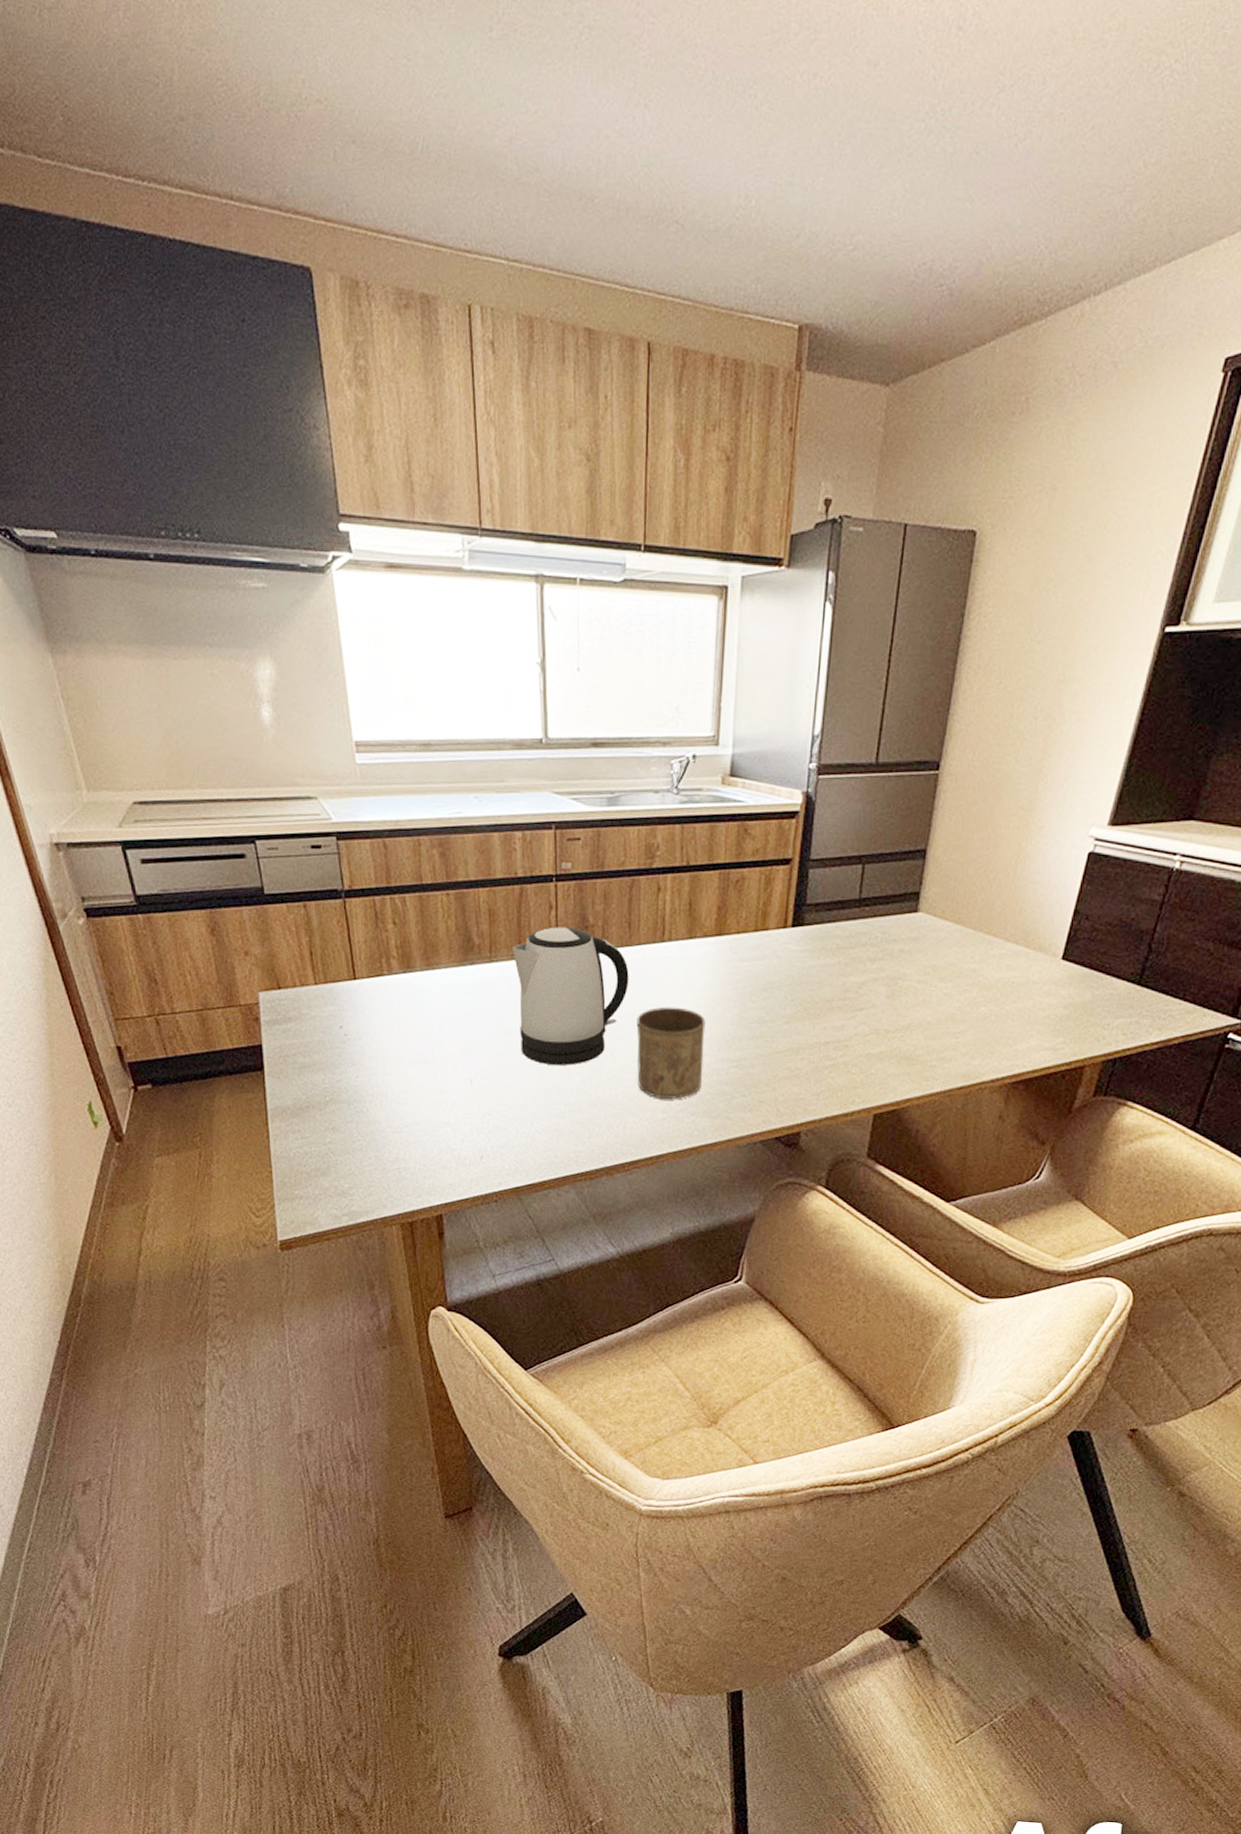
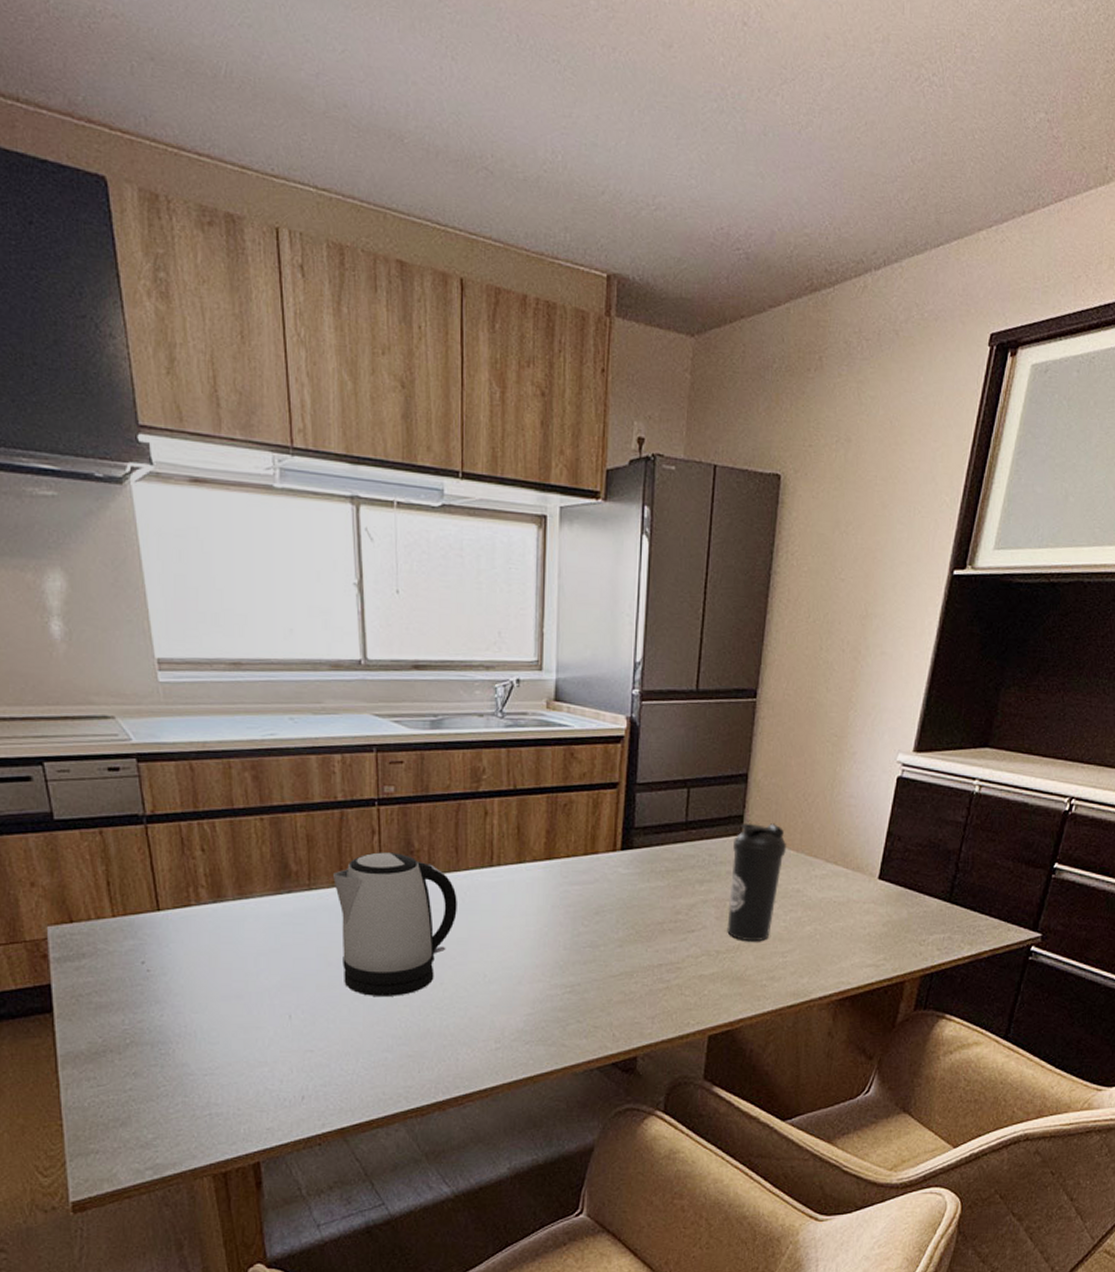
cup: present [636,1006,707,1099] -> none [466,932,539,1027]
water bottle: none [897,900,965,1022] -> present [727,823,787,942]

